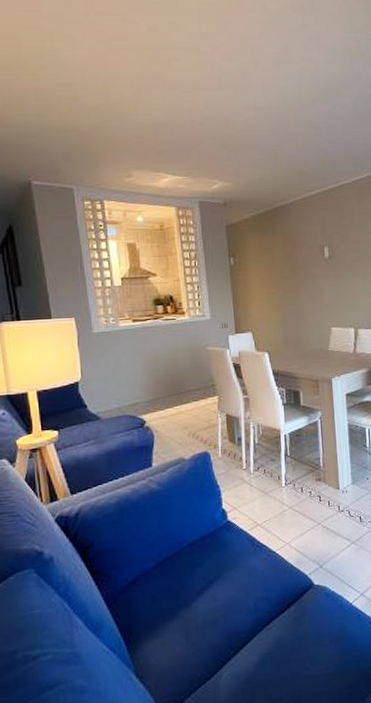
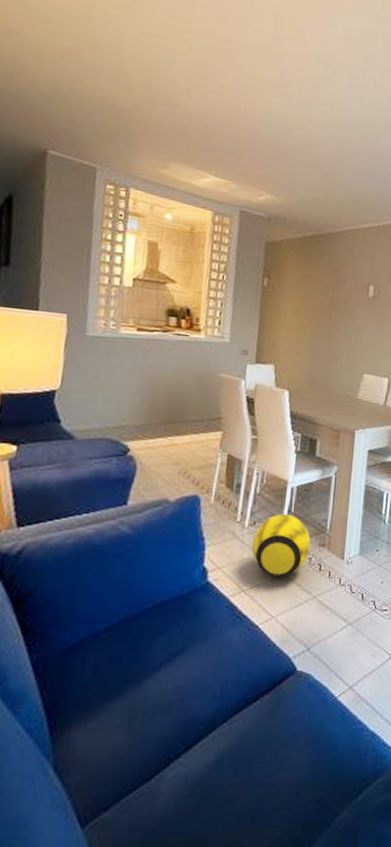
ball: none [259,457,309,512] -> present [252,513,311,578]

